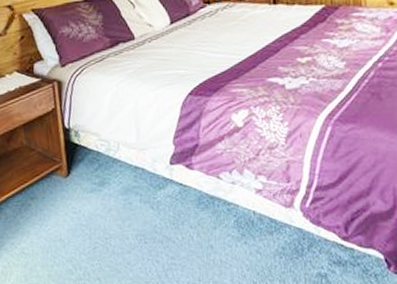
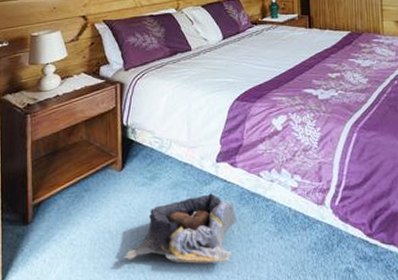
bag: none [78,198,196,270] -> present [124,193,237,264]

